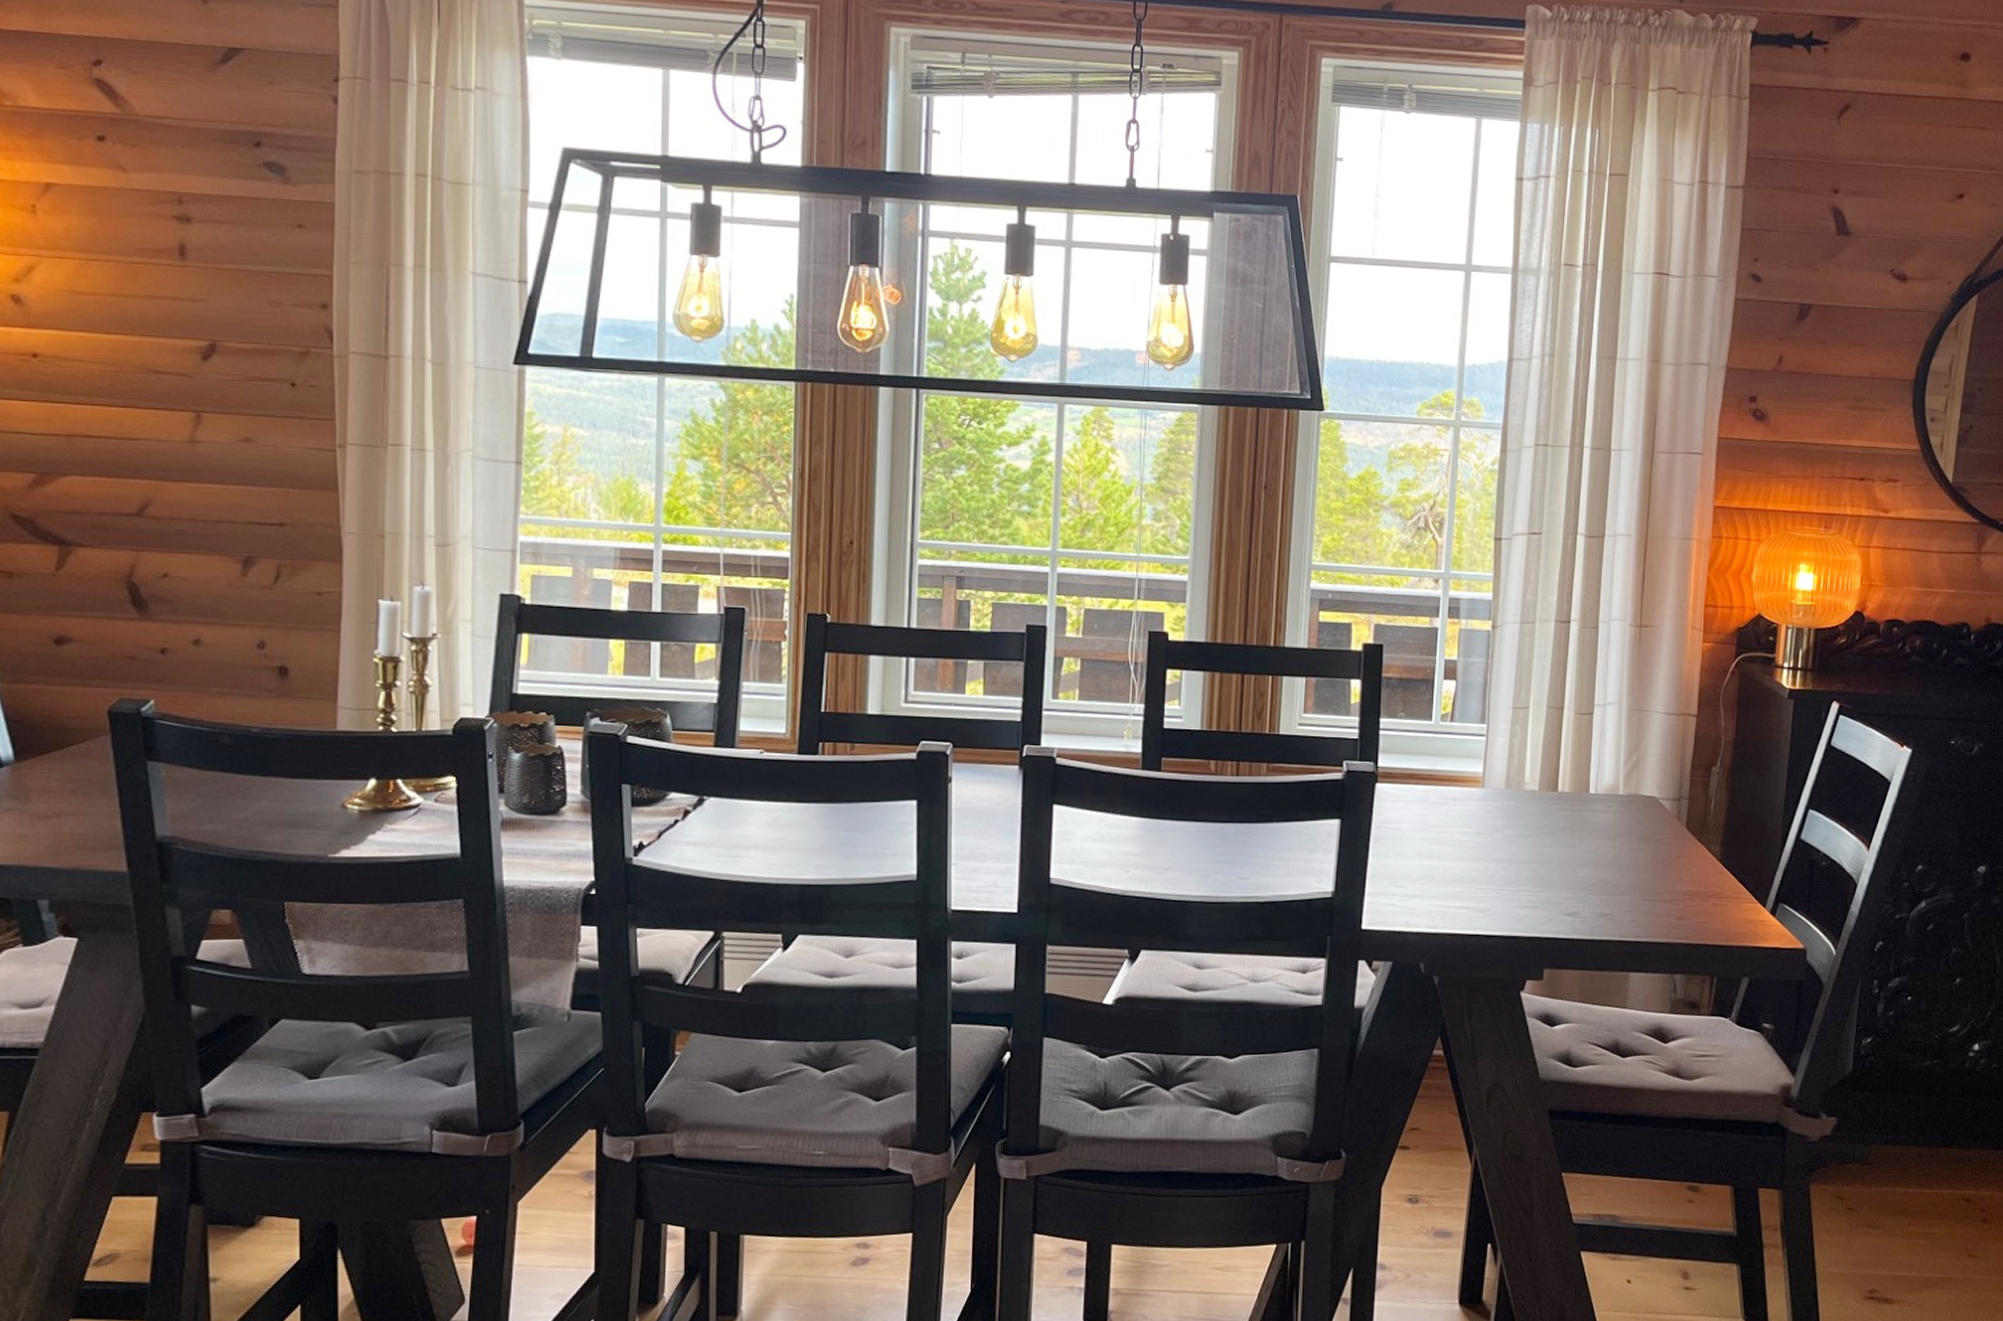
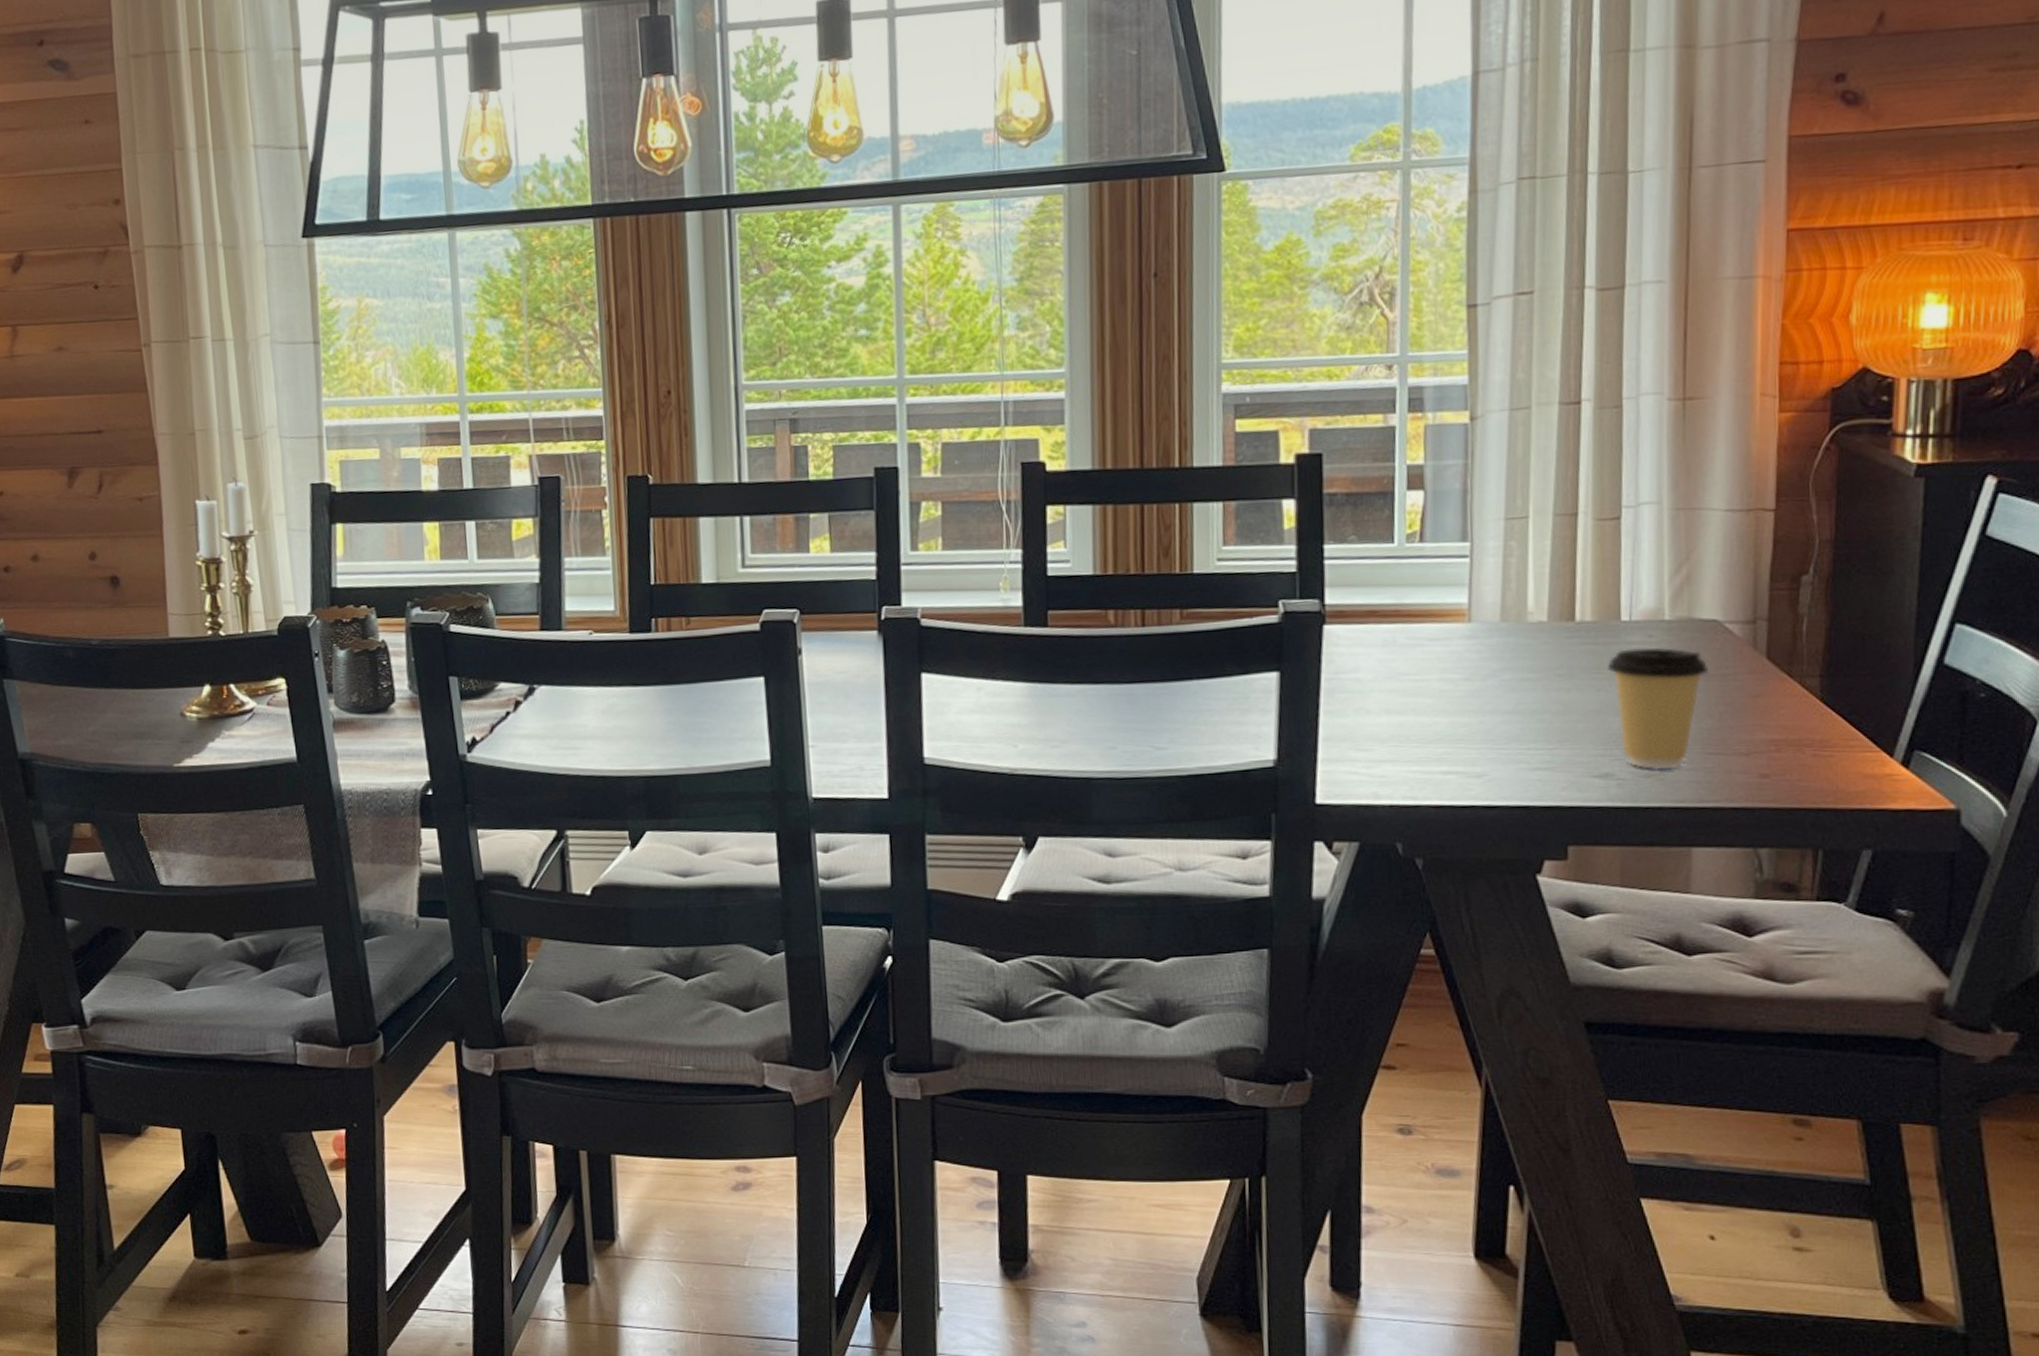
coffee cup: none [1579,815,1647,911] -> present [1608,647,1708,770]

